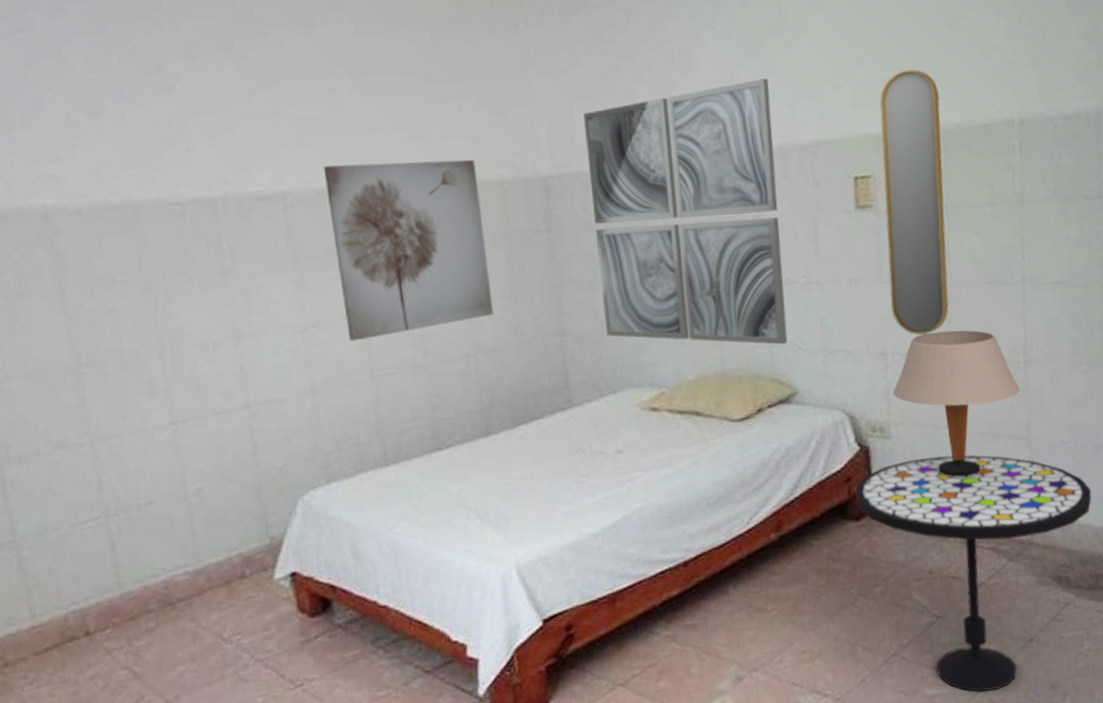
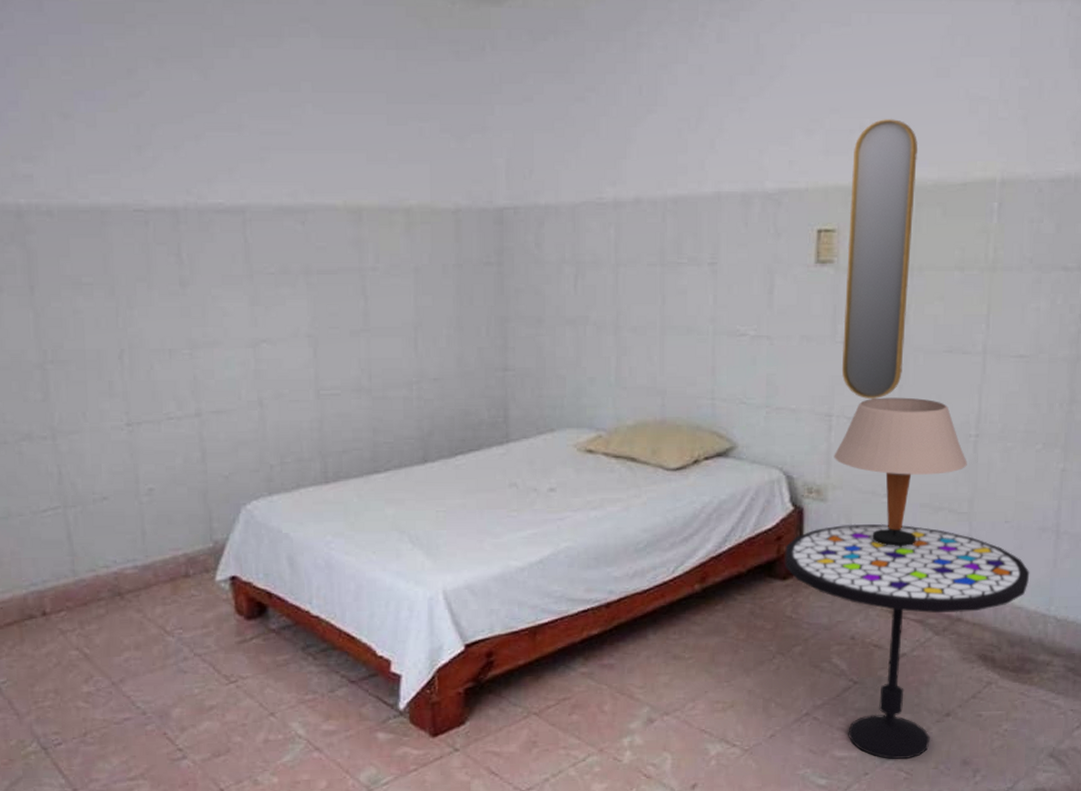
wall art: present [323,159,494,342] -> none [282,183,439,360]
wall art: present [583,78,788,345] -> none [544,119,737,397]

